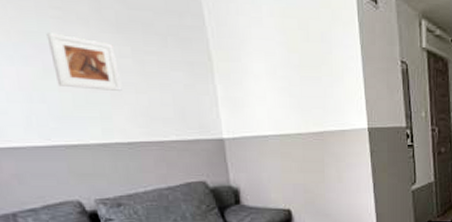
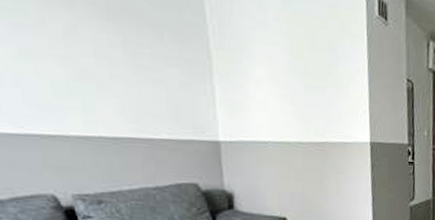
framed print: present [46,33,122,91] -> none [24,11,110,82]

